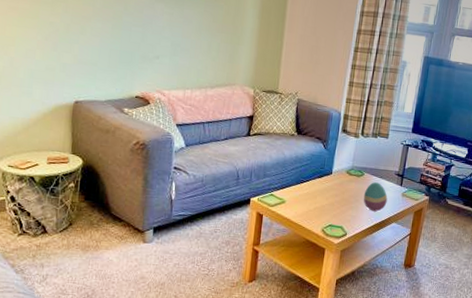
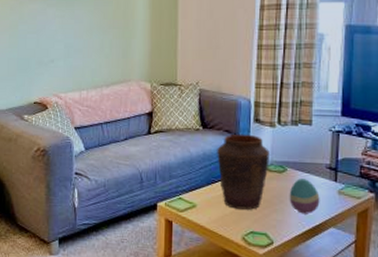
vase: none [307,141,352,207] -> present [217,133,270,210]

